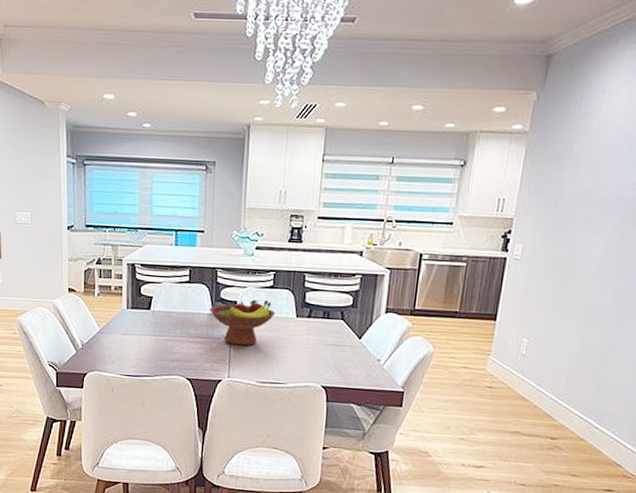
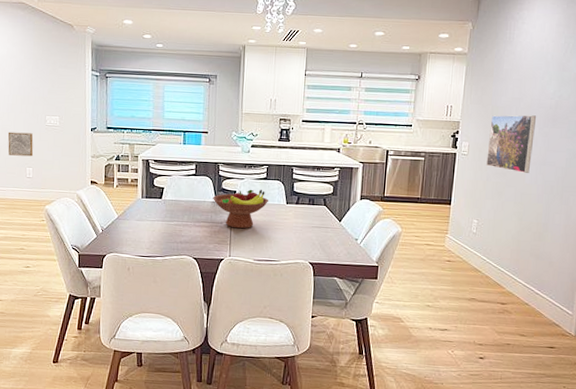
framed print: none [543,210,613,283] -> present [486,115,537,173]

